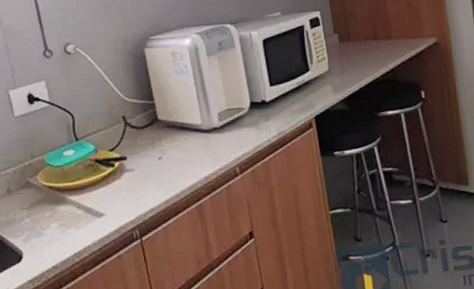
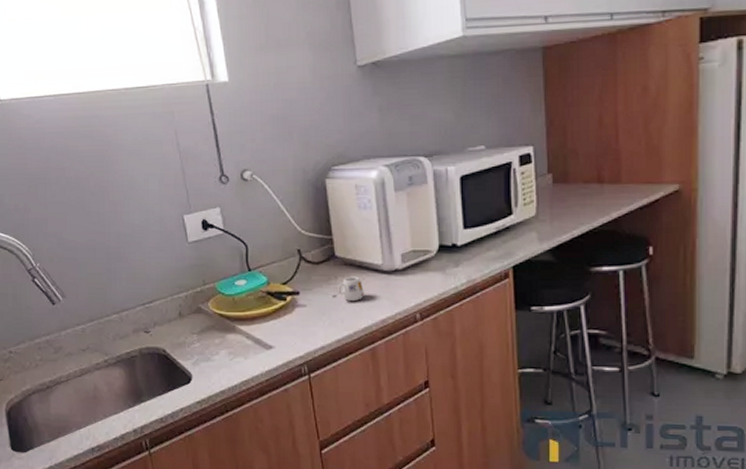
mug: none [162,137,187,161] -> present [338,276,364,301]

